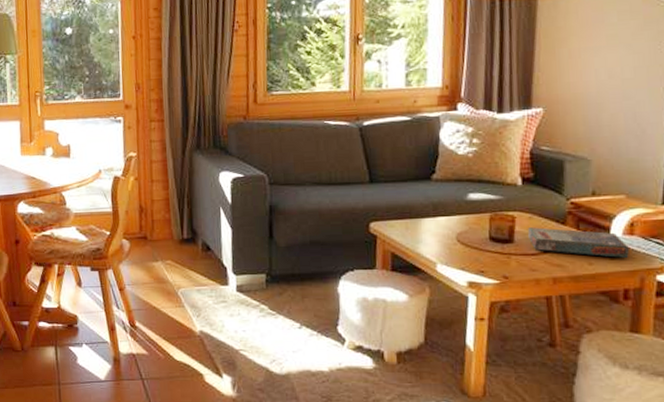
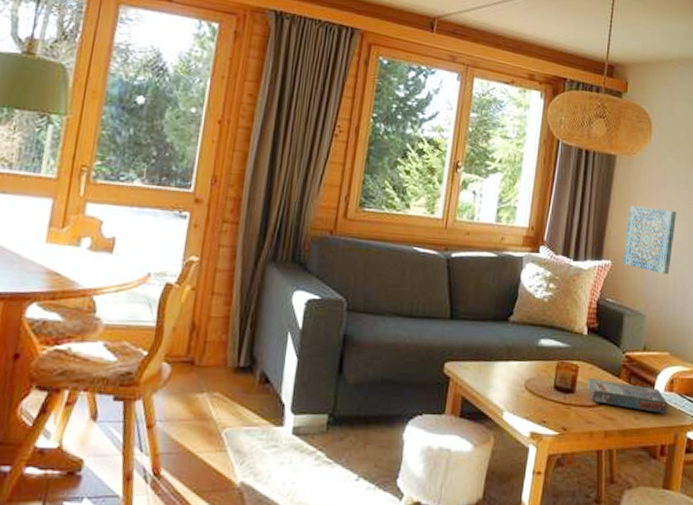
wall art: none [556,45,622,115] -> present [622,205,677,275]

